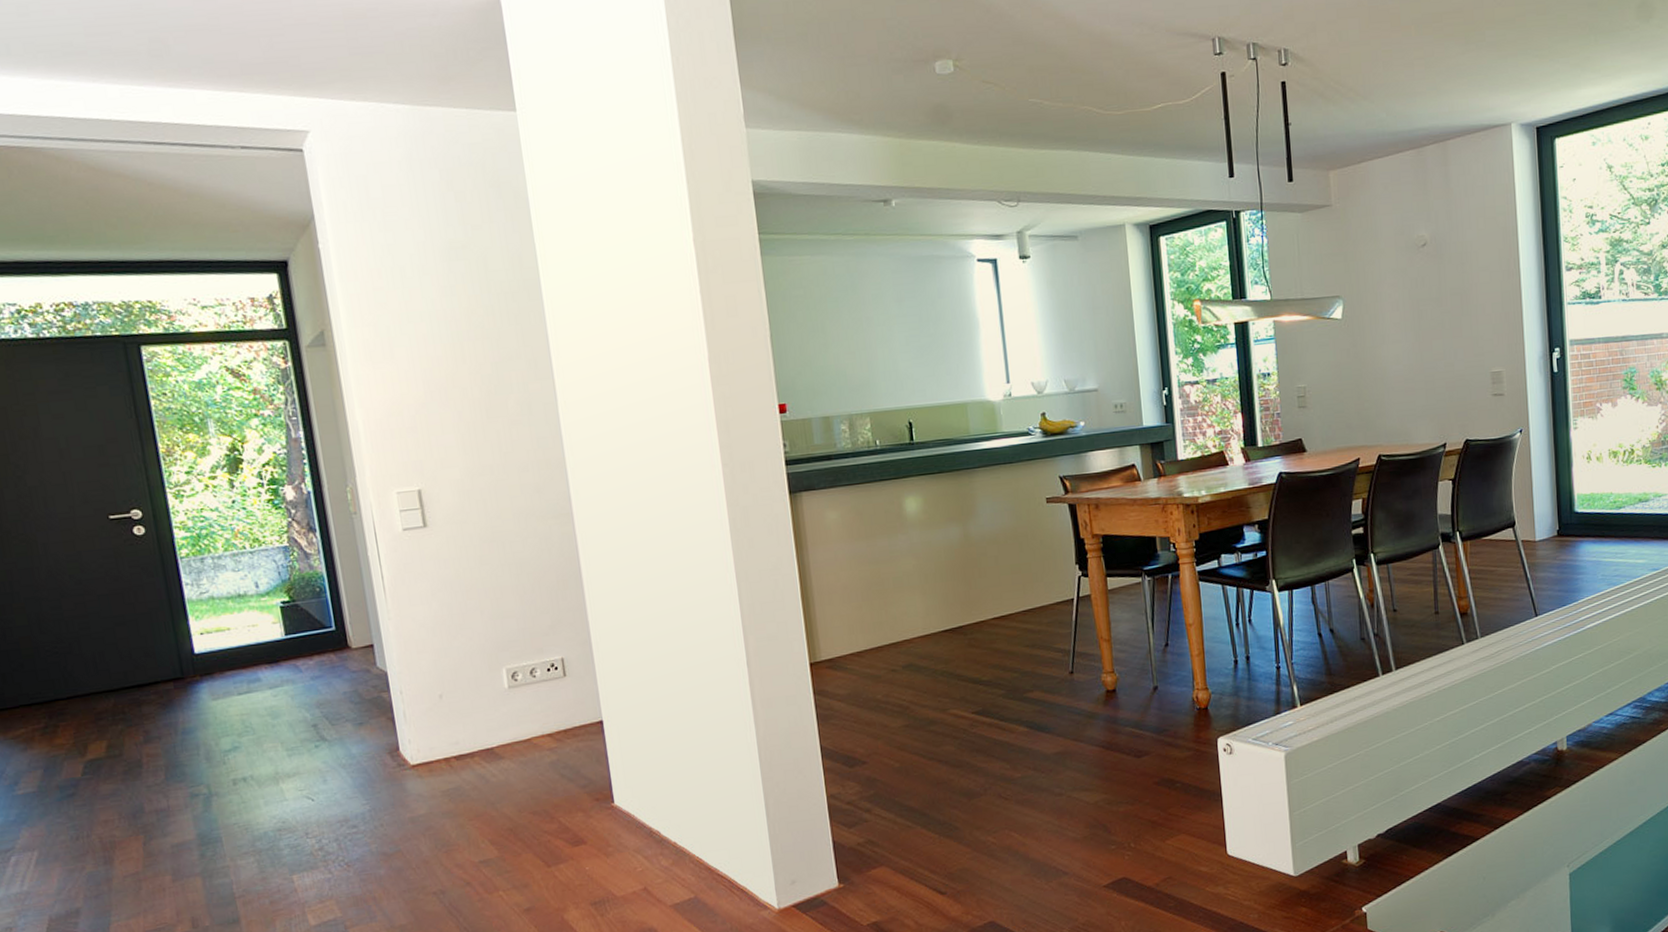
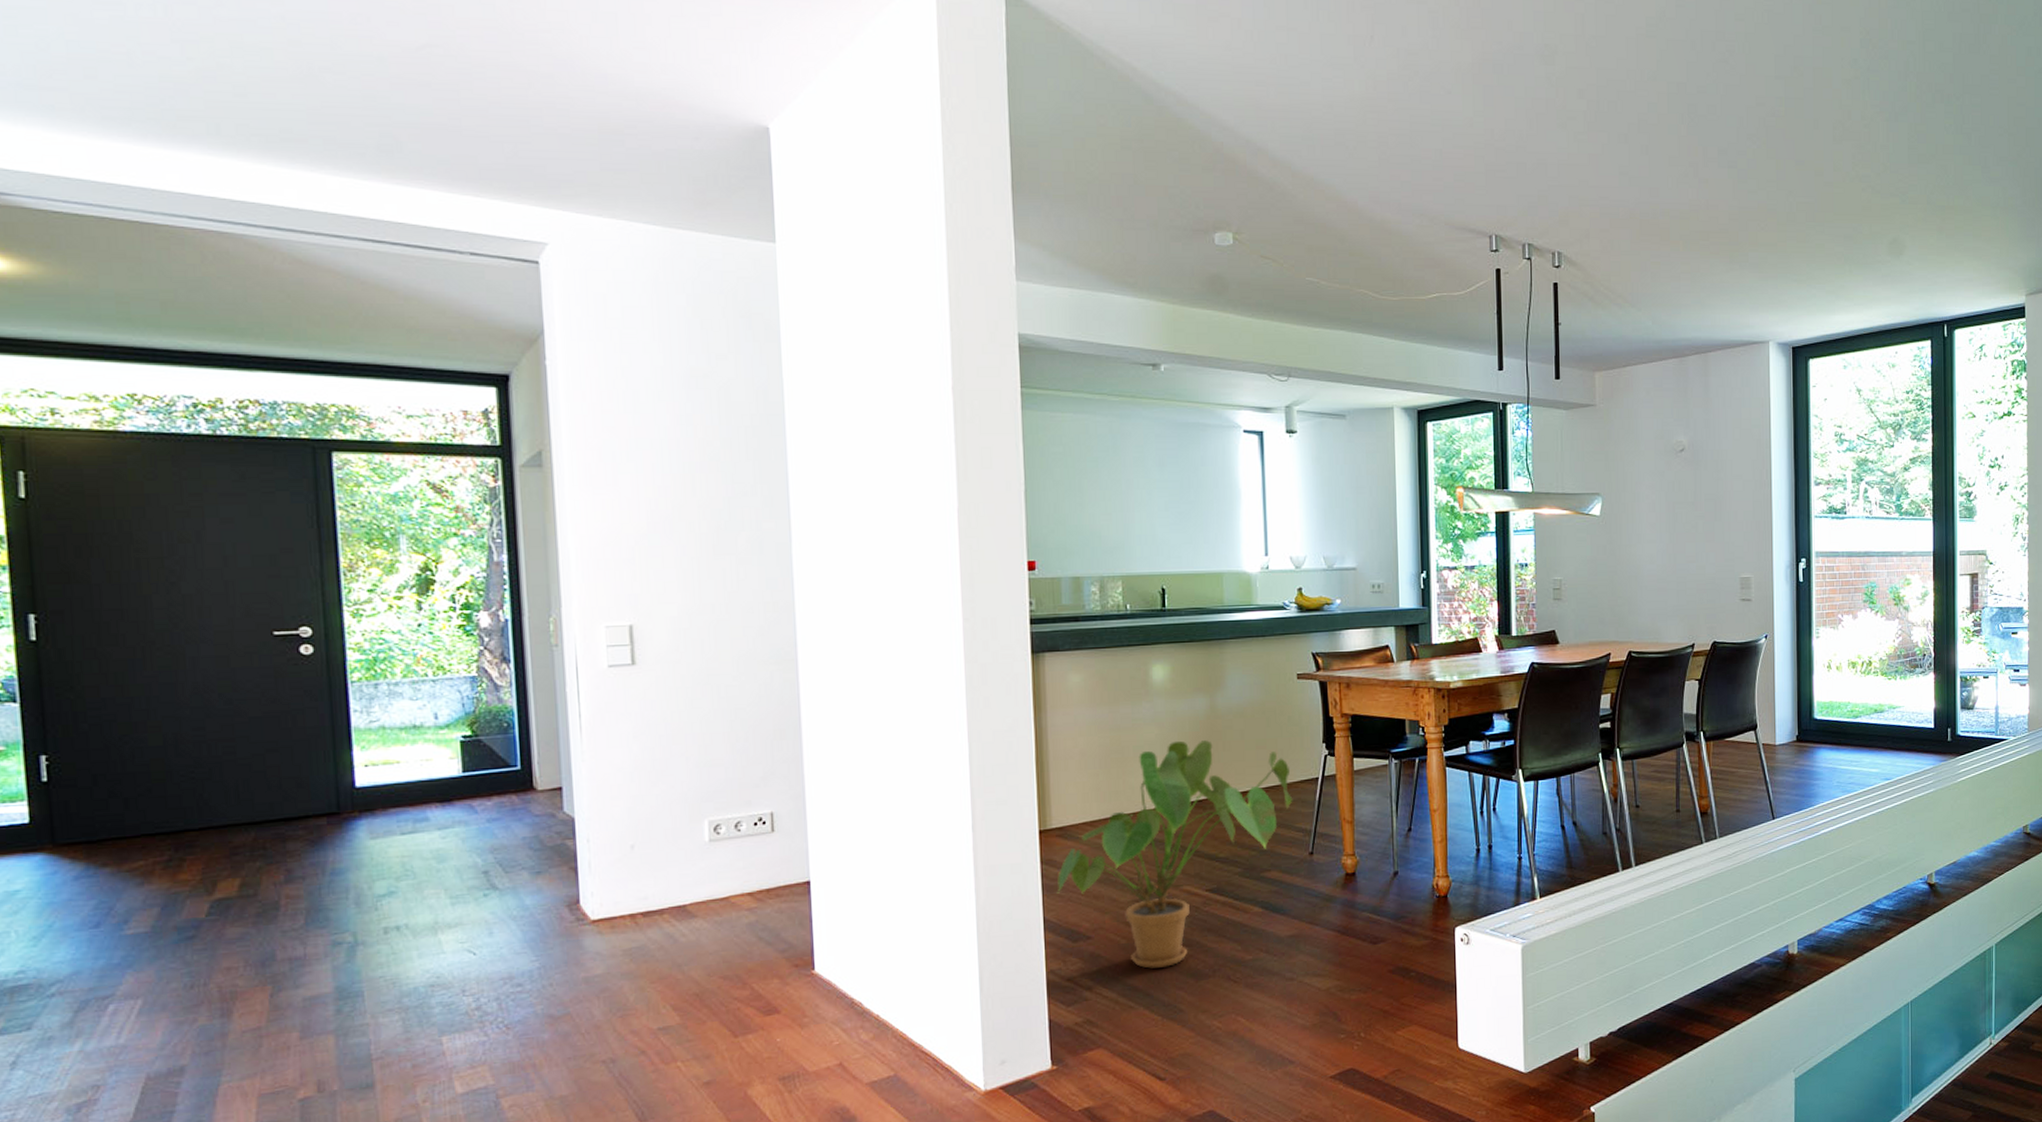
house plant: none [830,568,1051,790] -> present [1057,740,1293,969]

